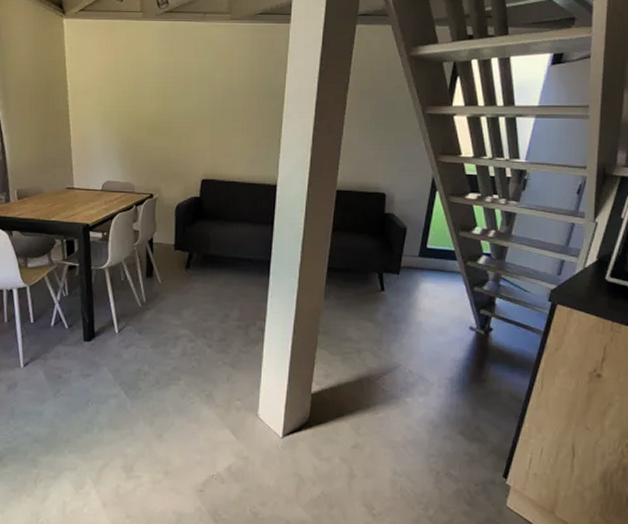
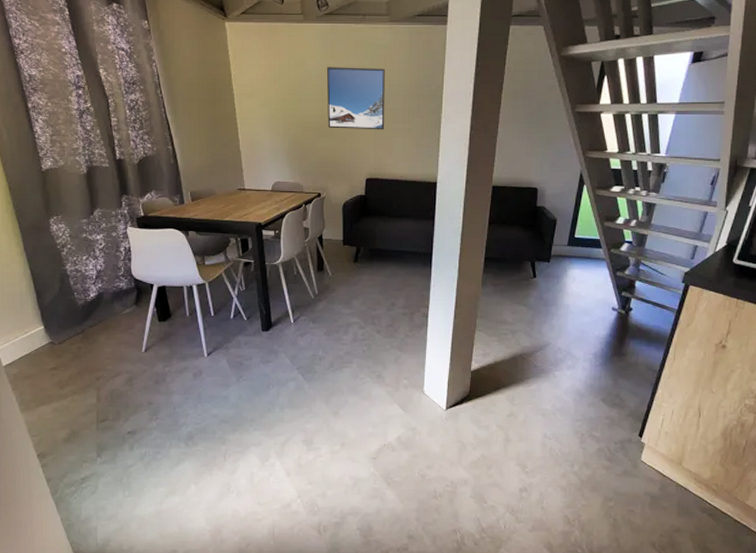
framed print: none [163,64,225,130] -> present [327,67,385,130]

